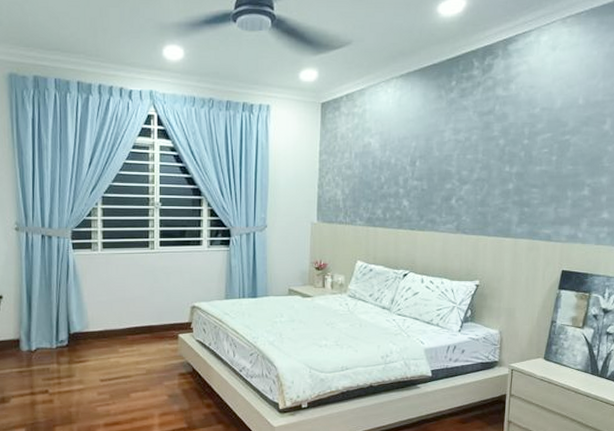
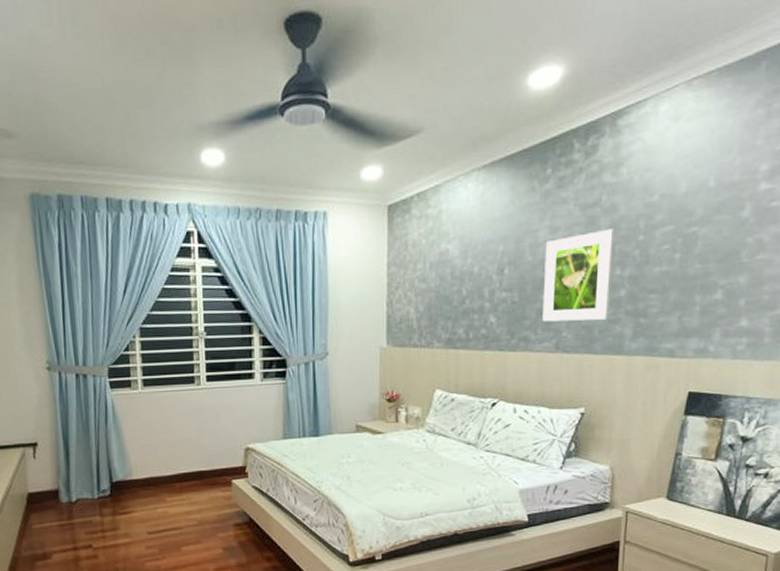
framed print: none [446,133,505,209] -> present [542,229,615,322]

